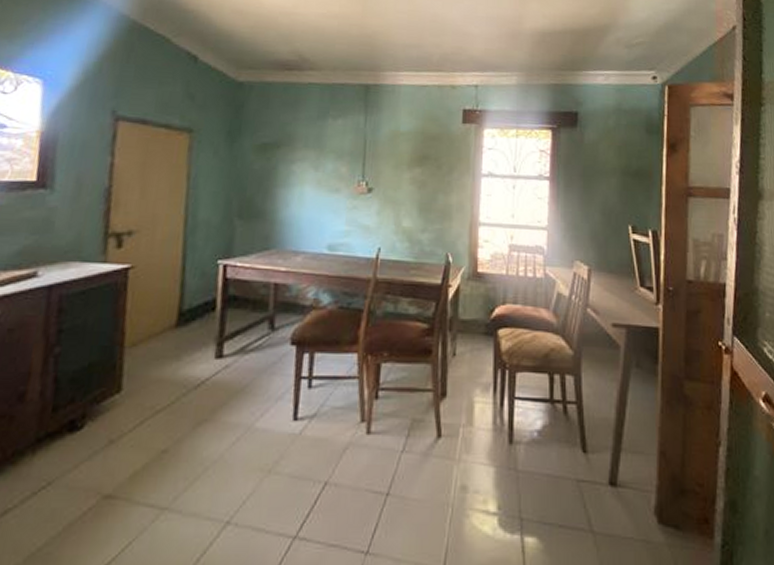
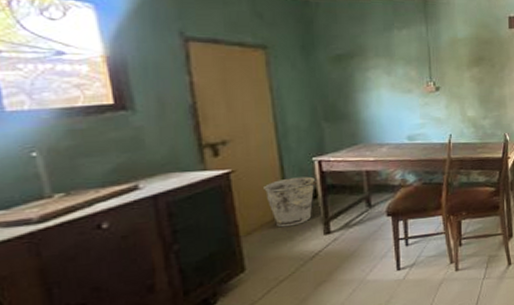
bucket: none [160,282,219,343] -> present [264,176,318,228]

